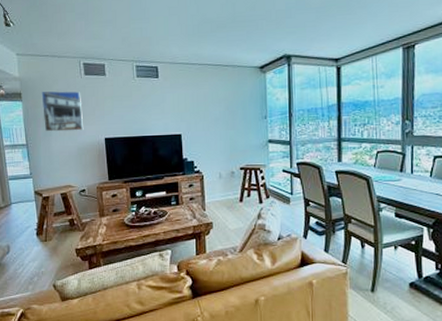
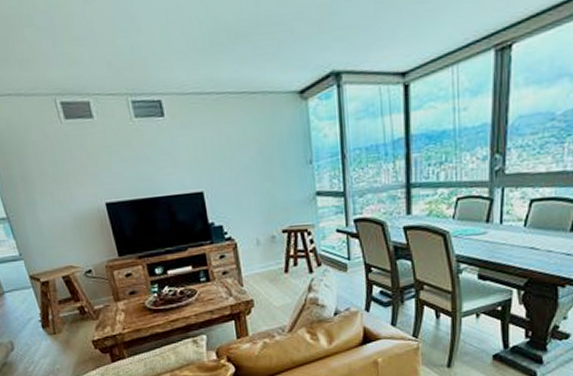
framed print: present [41,91,84,132] -> none [12,142,77,200]

